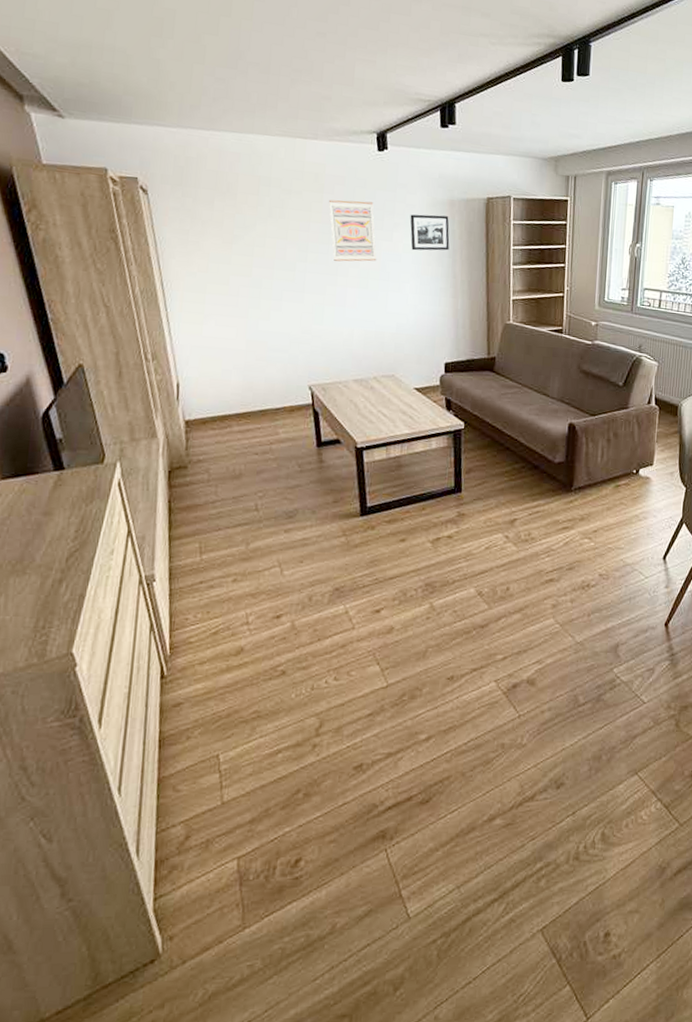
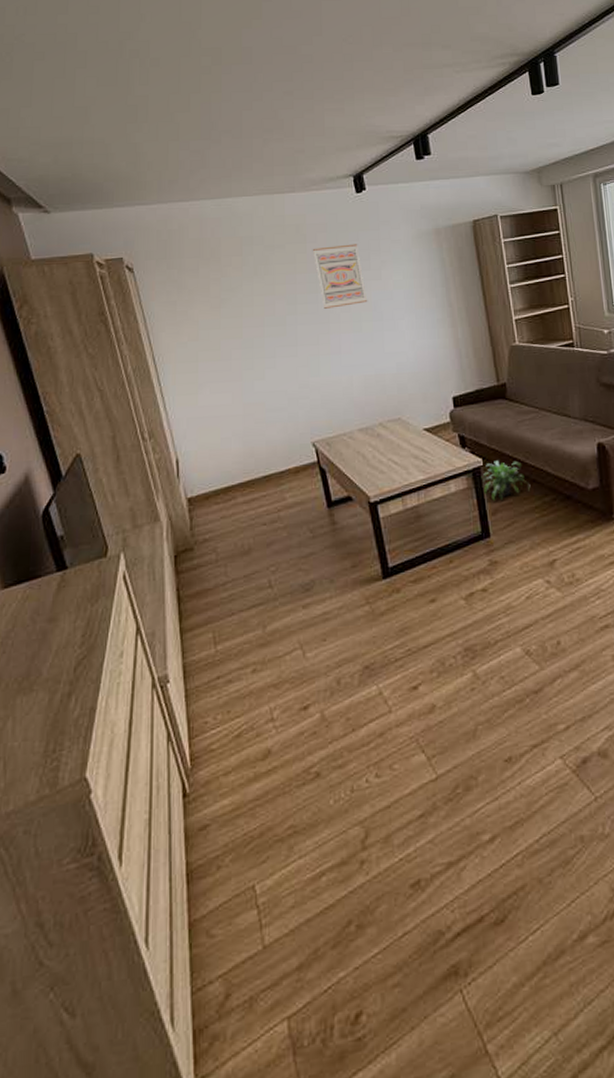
picture frame: present [410,214,450,251] -> none [396,245,441,286]
potted plant: none [460,425,504,462] -> present [481,460,531,501]

